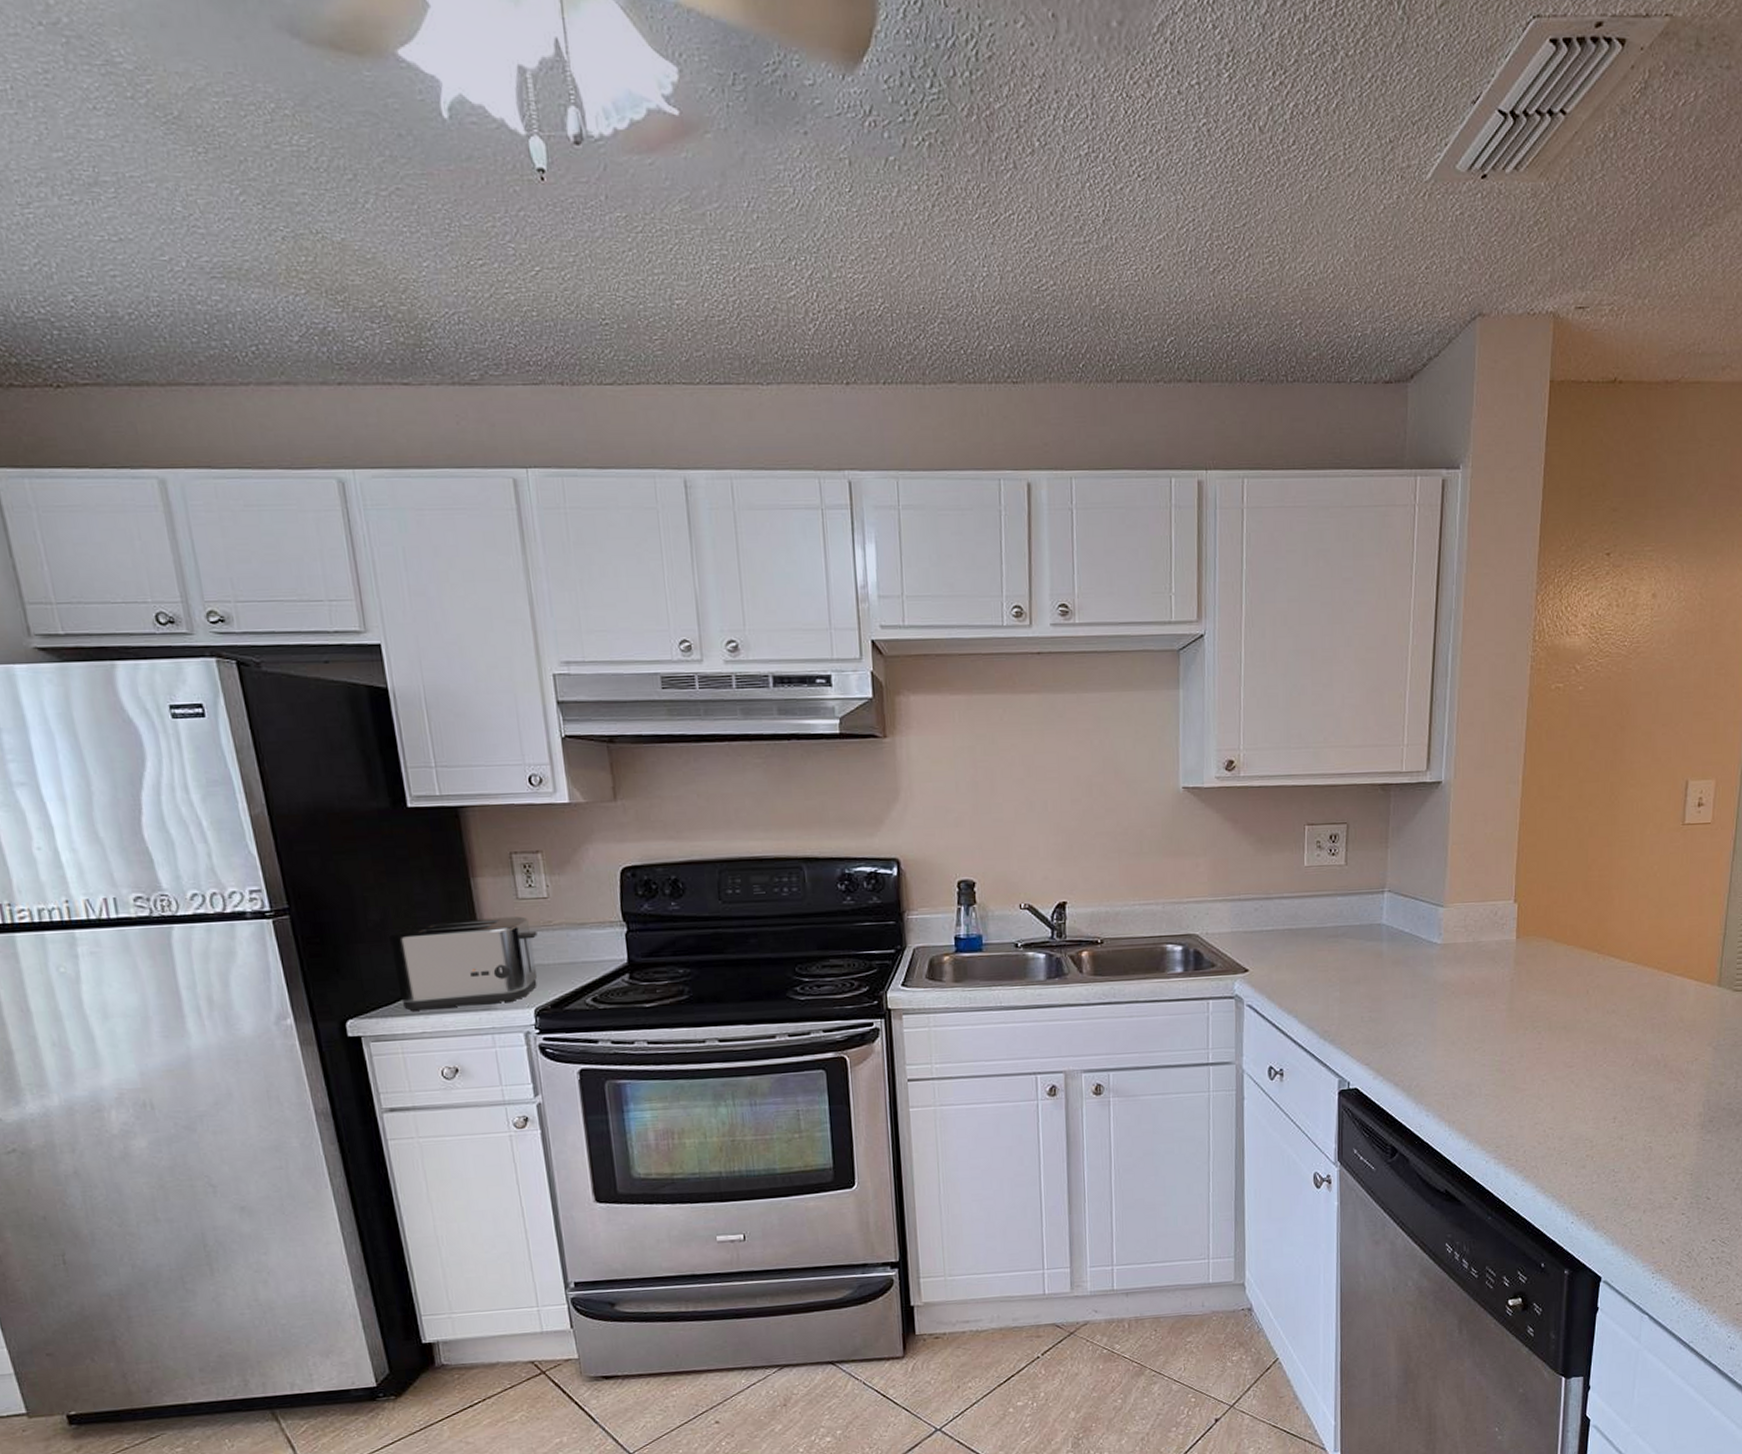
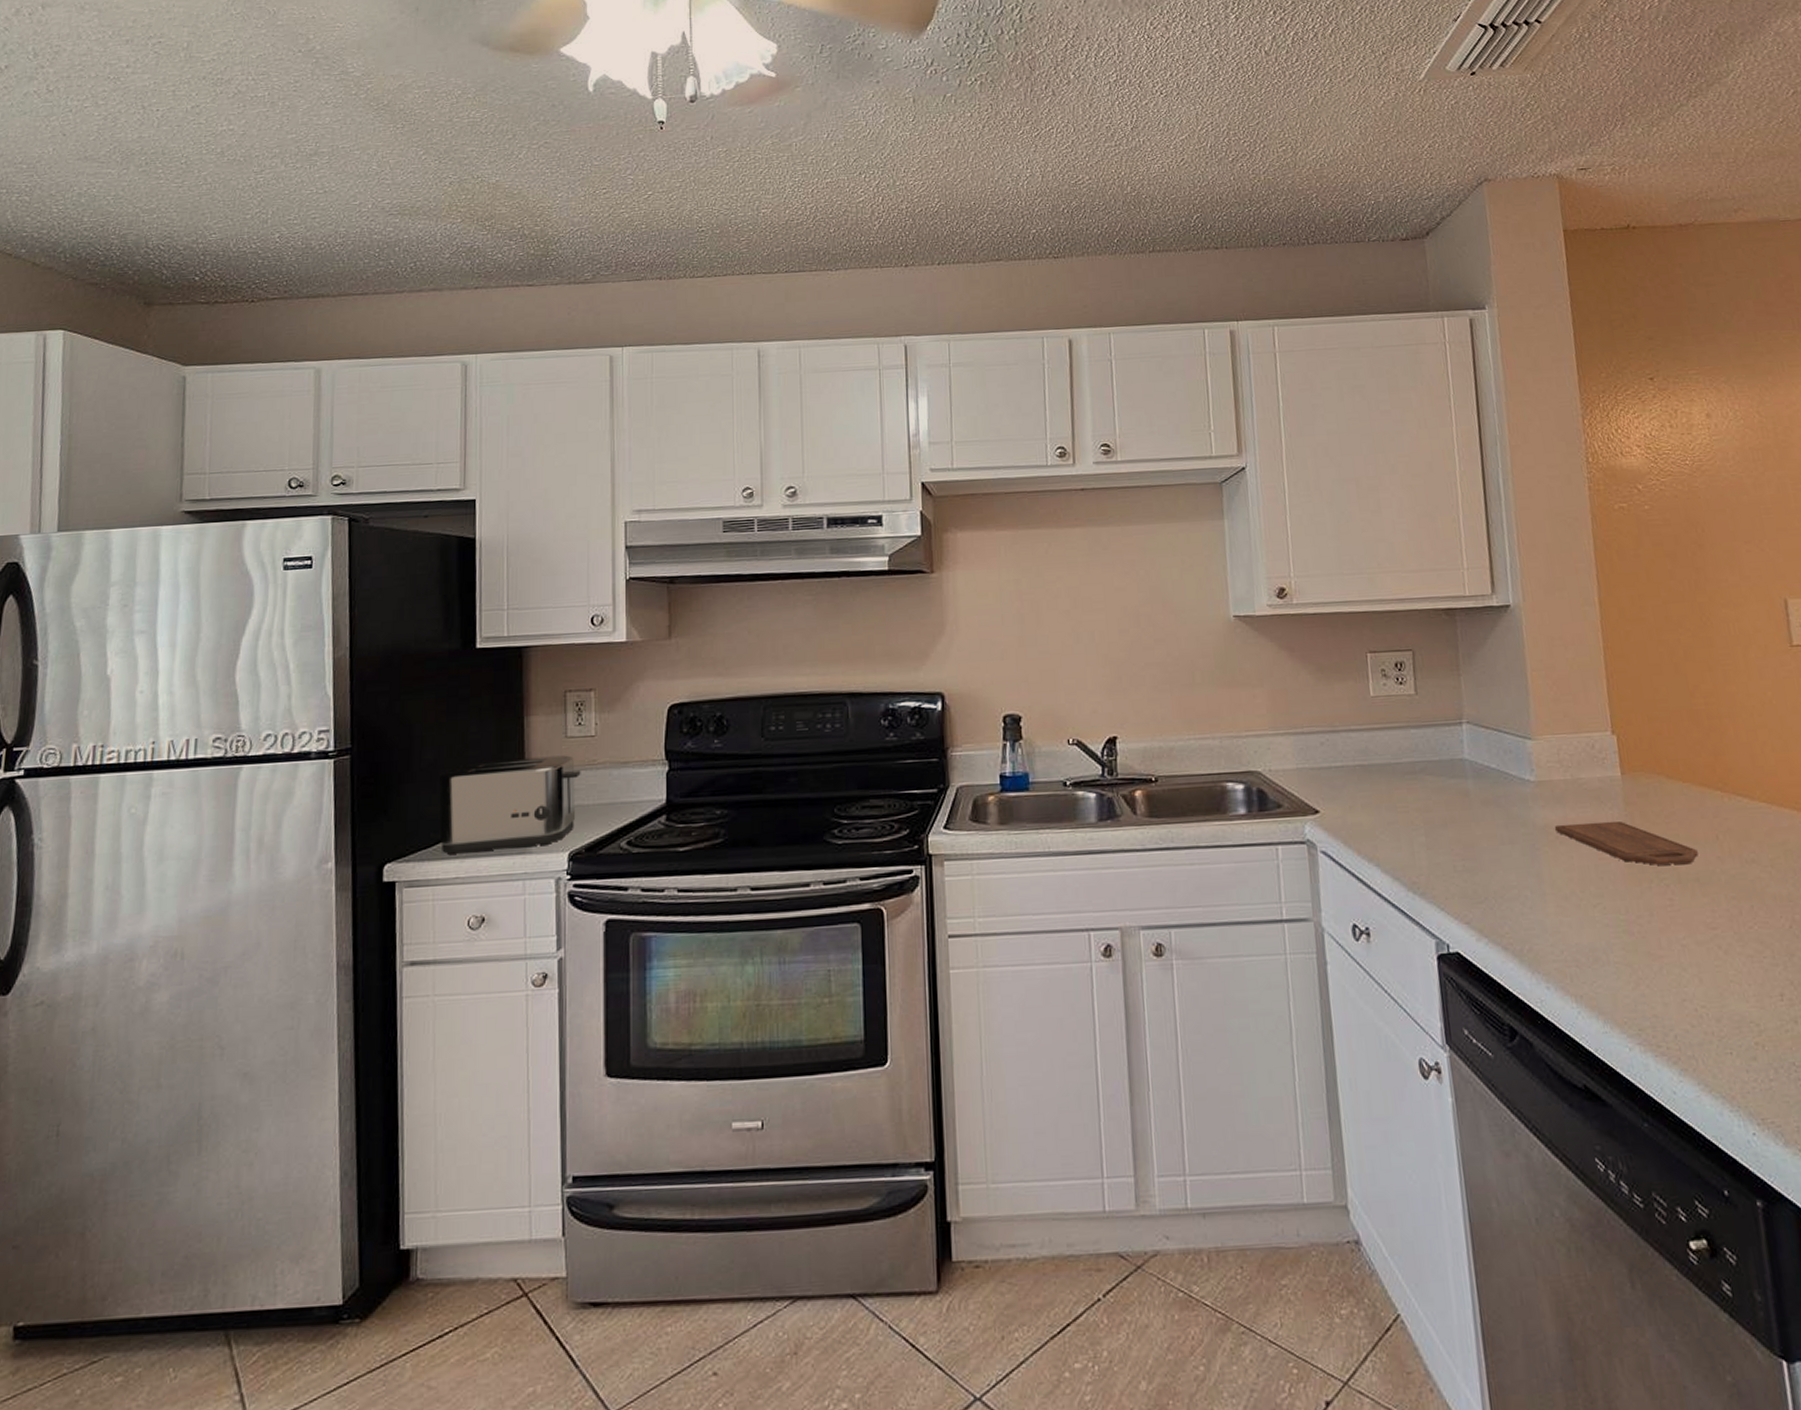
cutting board: none [1453,978,1569,1016] -> present [1555,820,1698,865]

